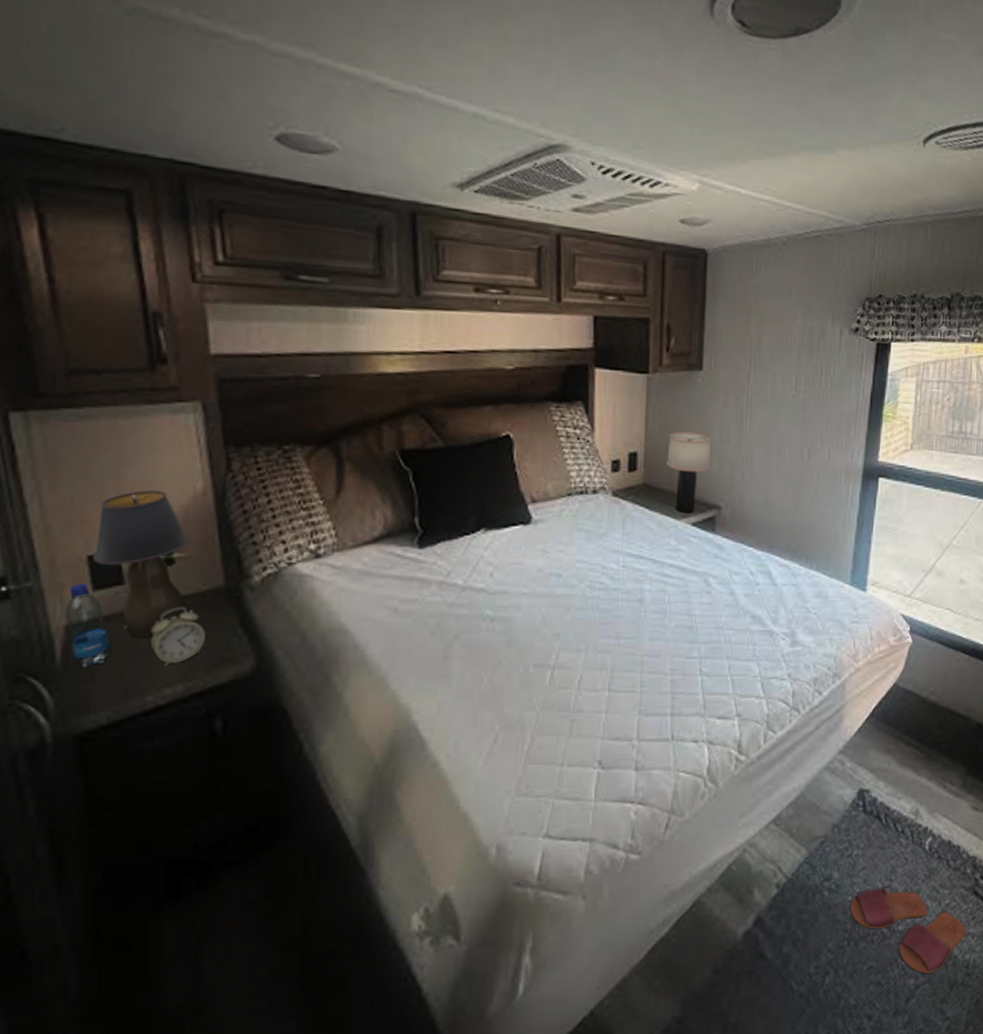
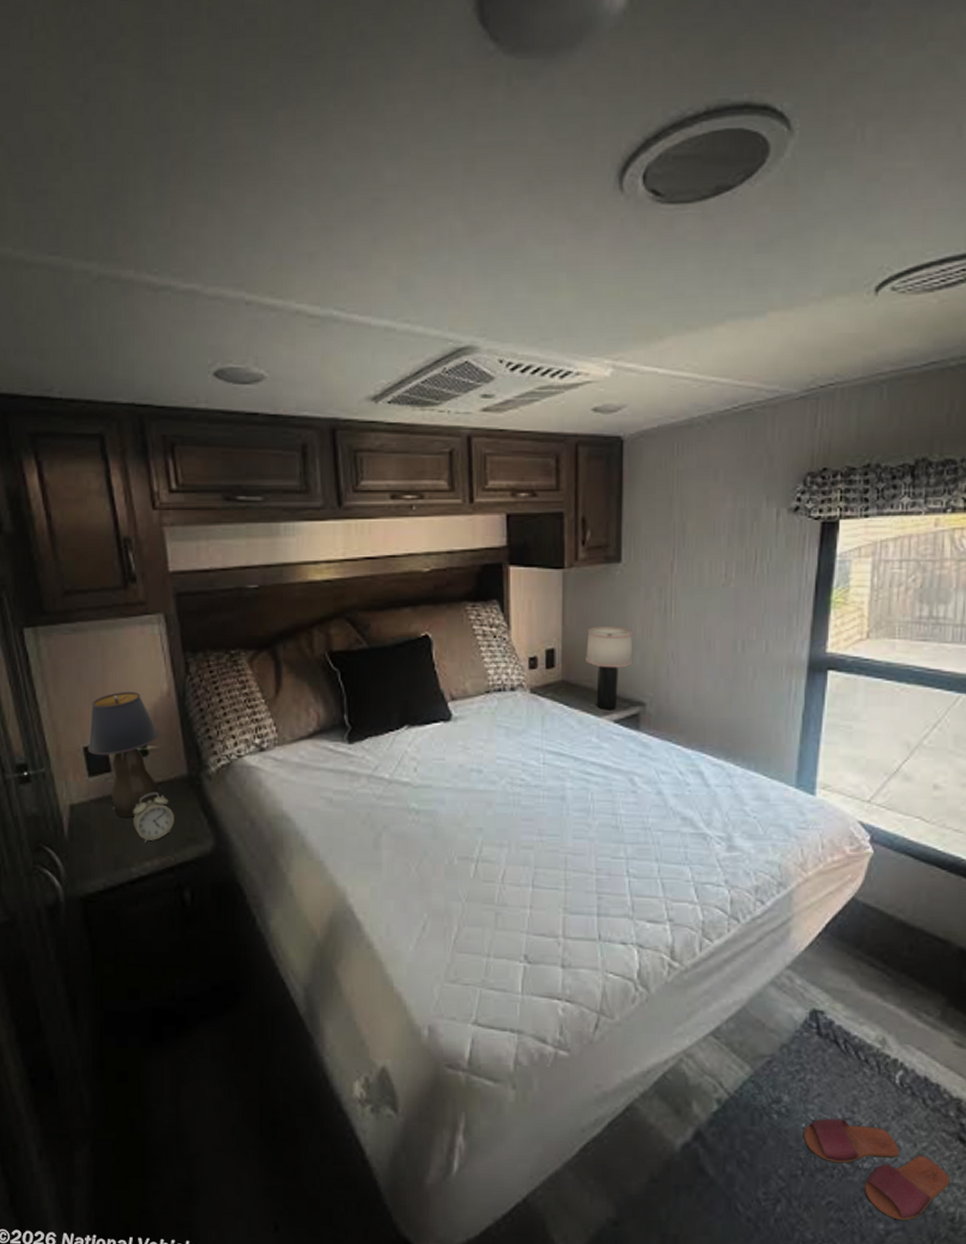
bottle: present [65,584,111,668] -> none [69,771,104,841]

